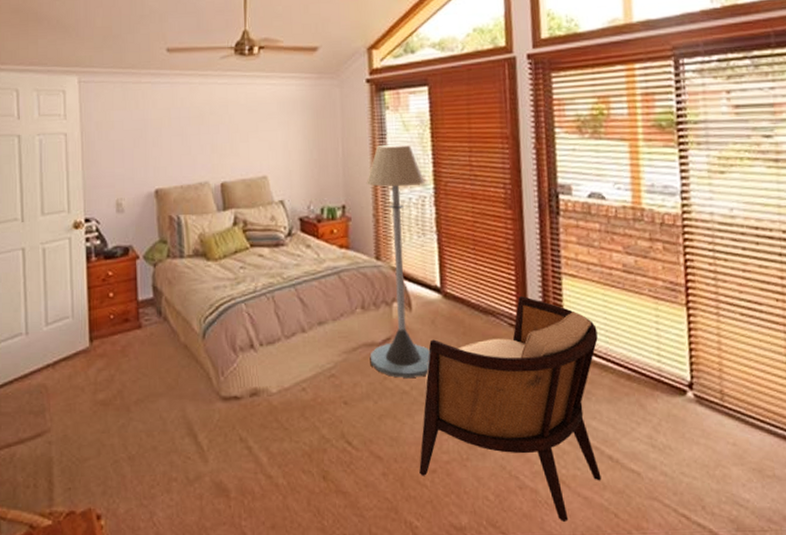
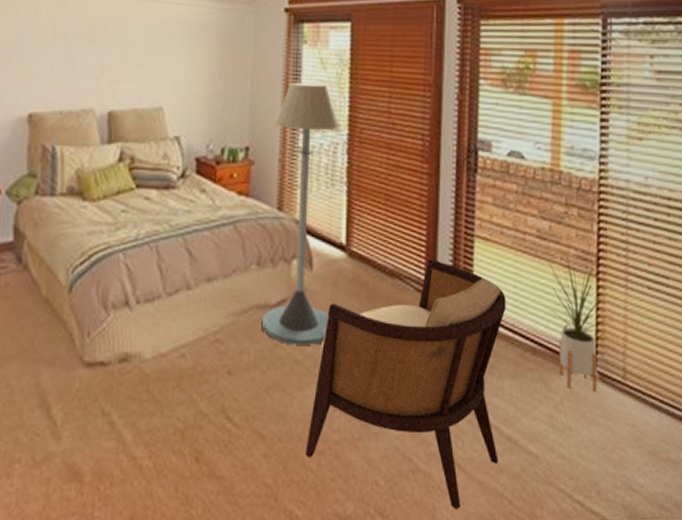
house plant: none [636,289,707,413] -> present [545,257,614,392]

